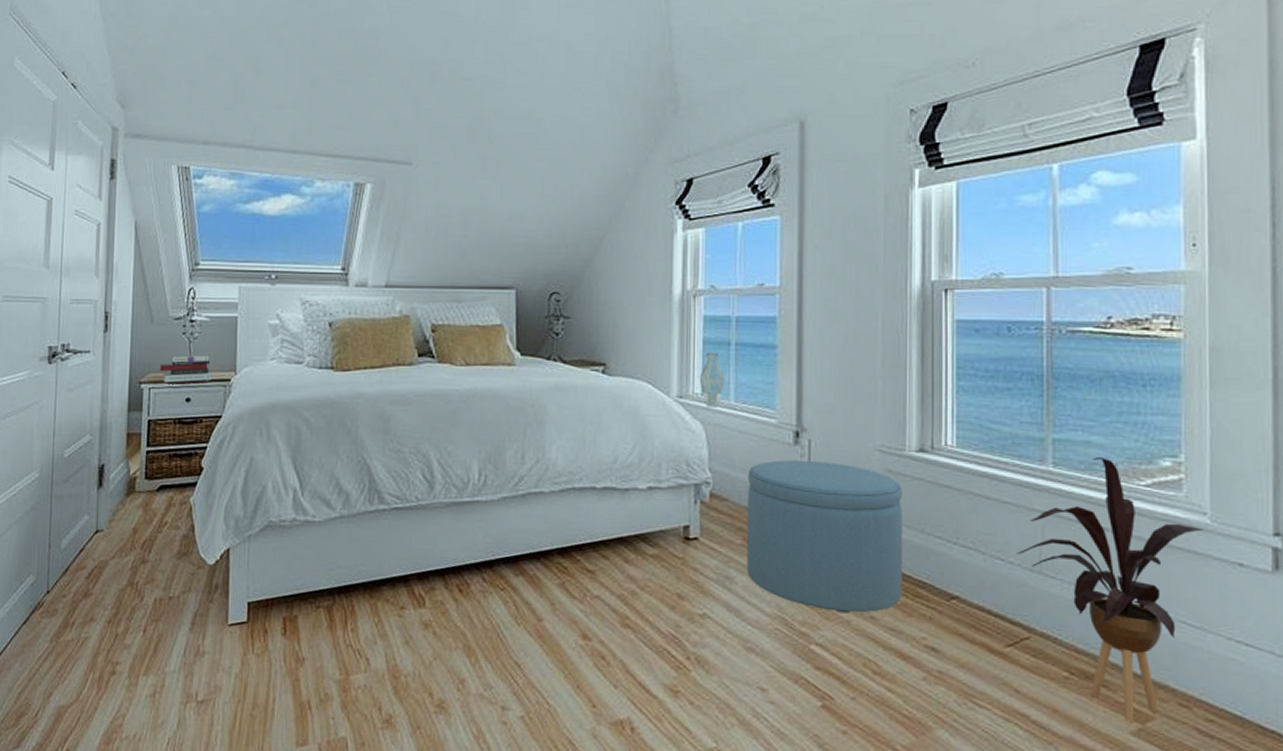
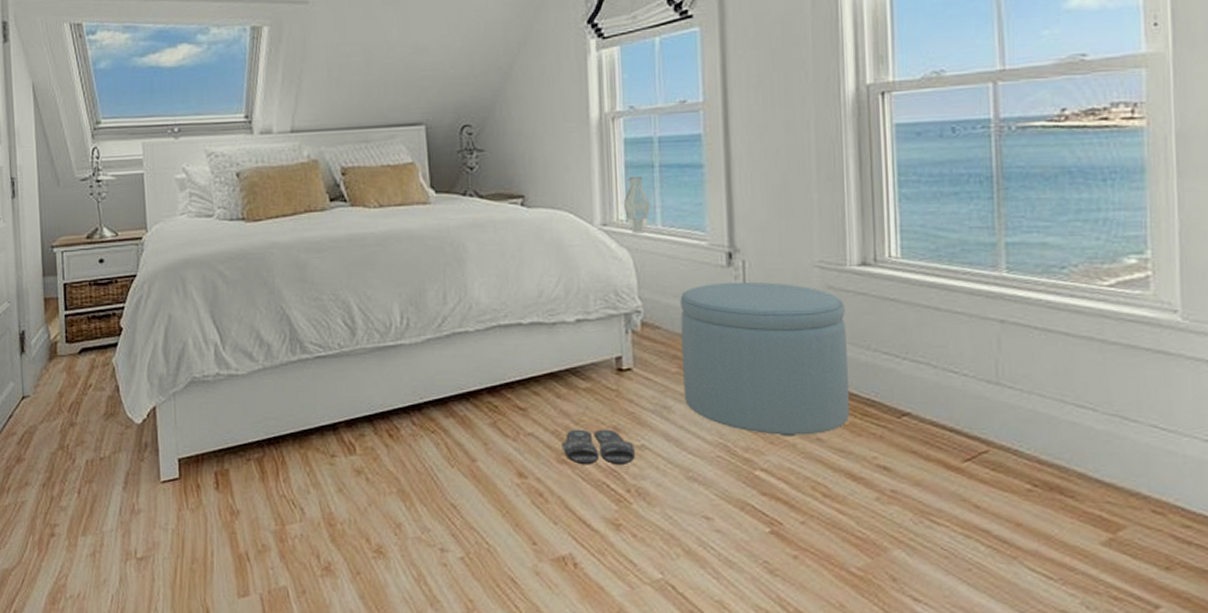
books: present [159,354,211,384] -> none [69,214,123,246]
slippers: none [626,594,696,632] -> present [561,429,635,464]
house plant: present [1017,457,1203,722] -> none [971,259,1174,532]

